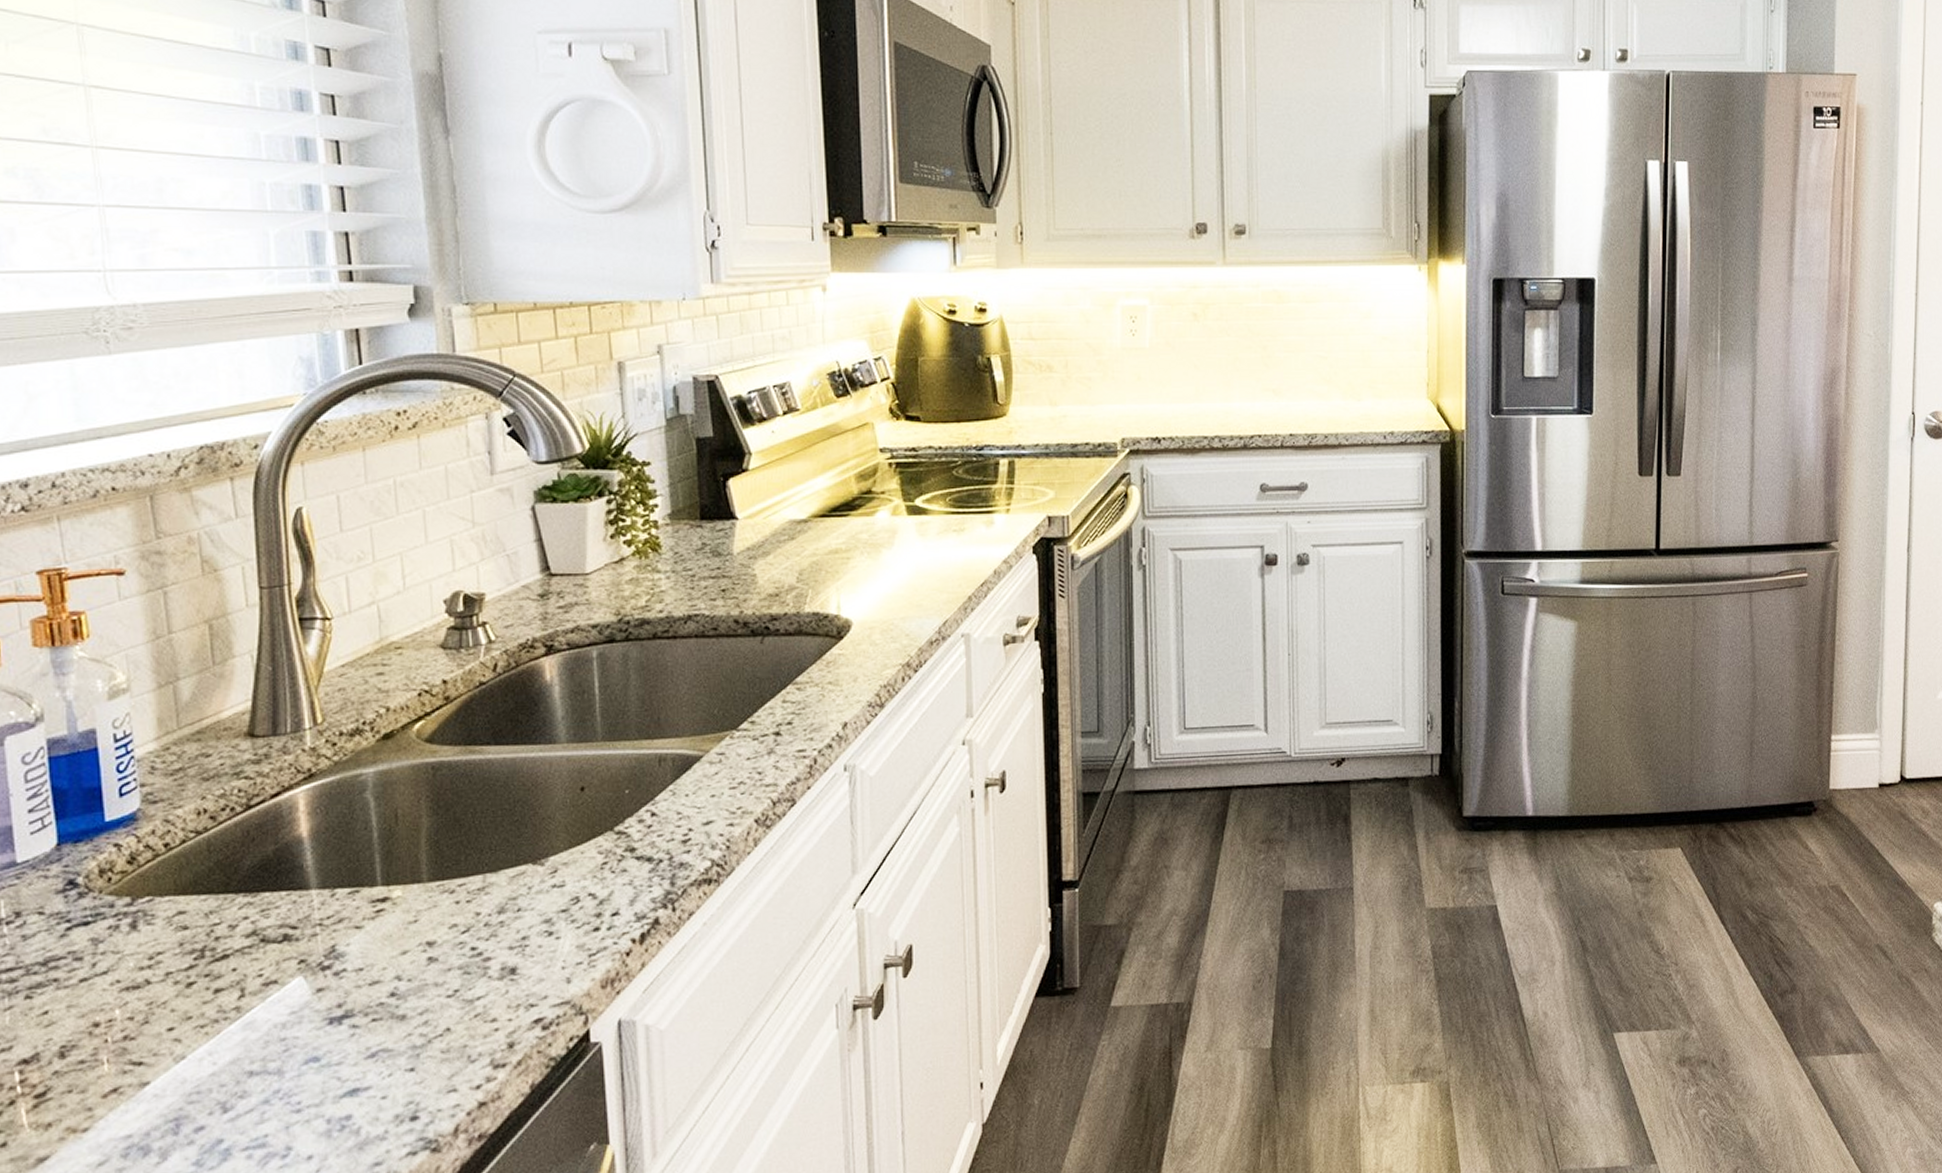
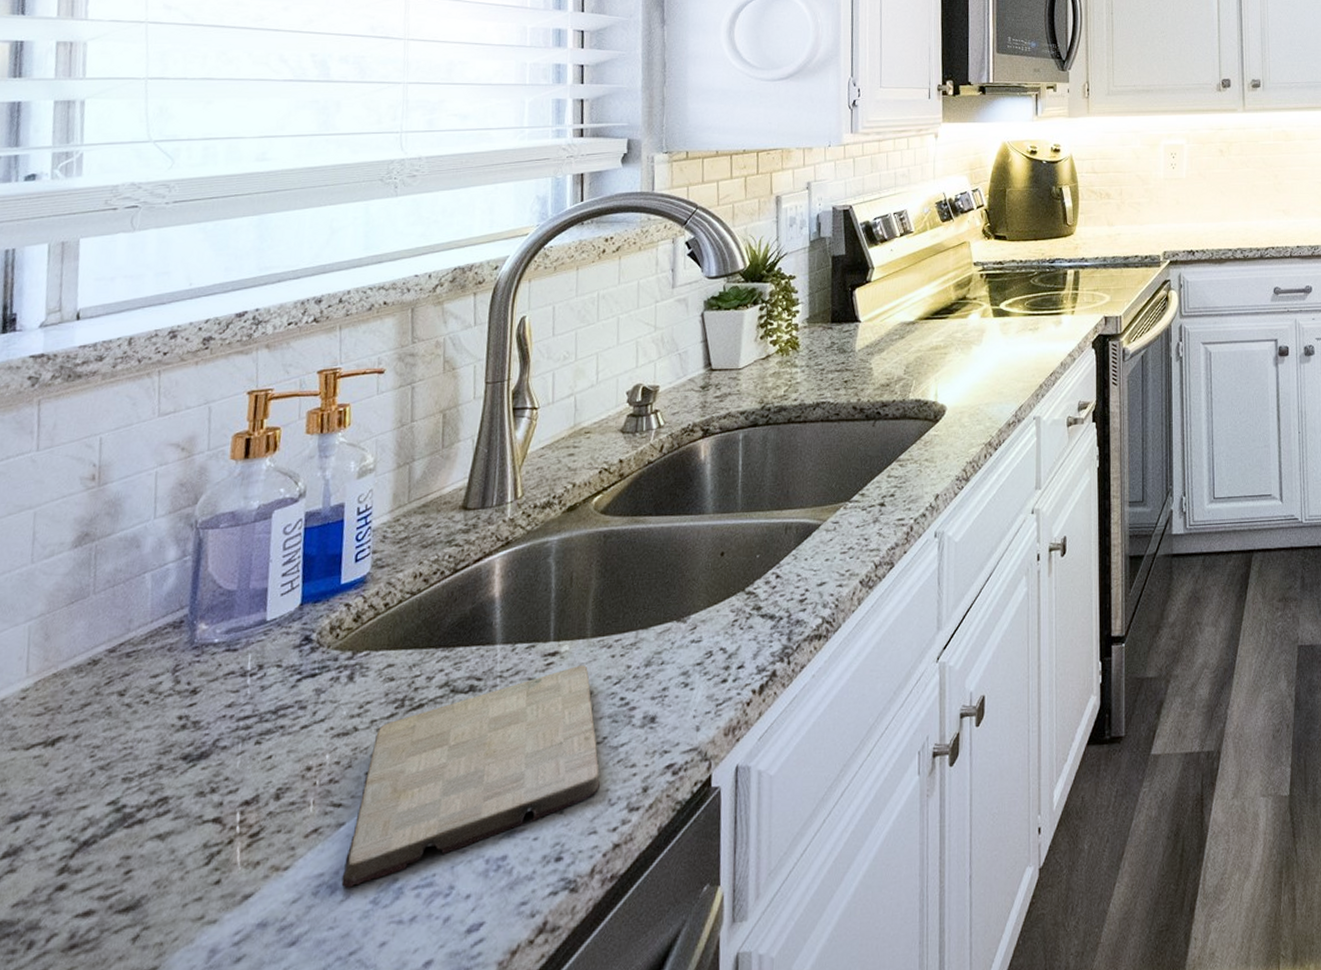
cutting board: none [155,912,457,1150] -> present [341,665,601,888]

